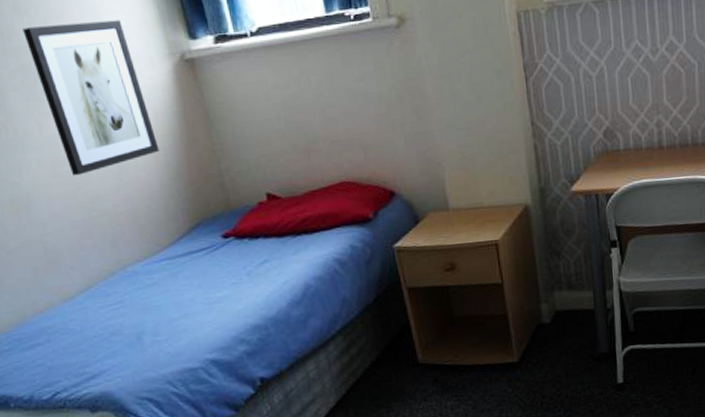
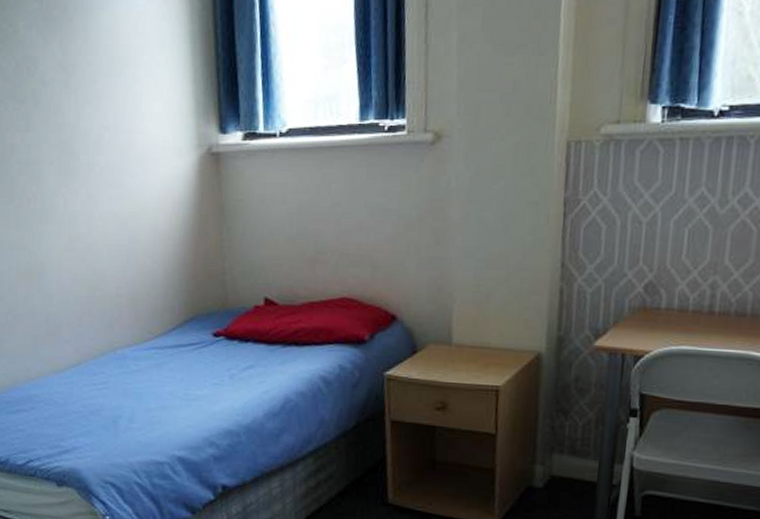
wall art: present [22,19,160,176] -> none [68,106,170,253]

